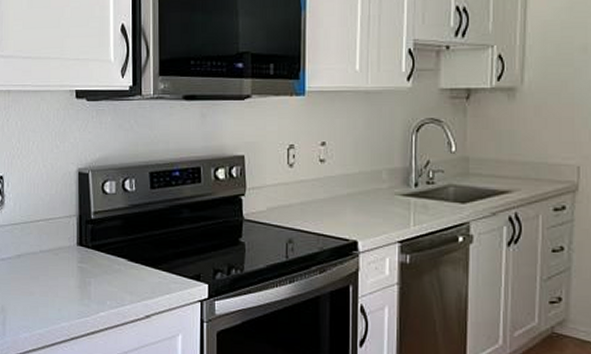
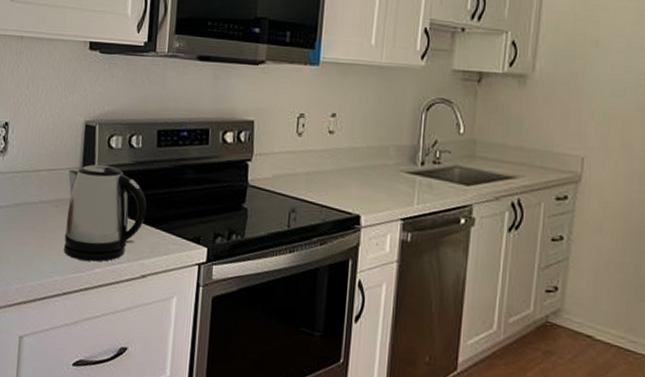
kettle: none [66,210,146,306] -> present [64,164,147,262]

